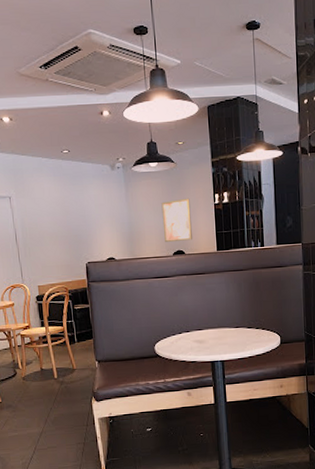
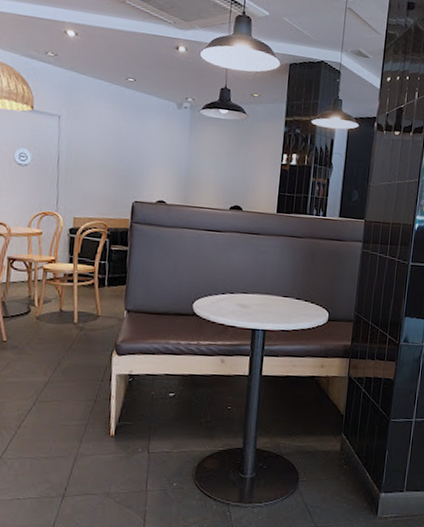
wall art: present [161,198,192,243] -> none [223,152,257,197]

